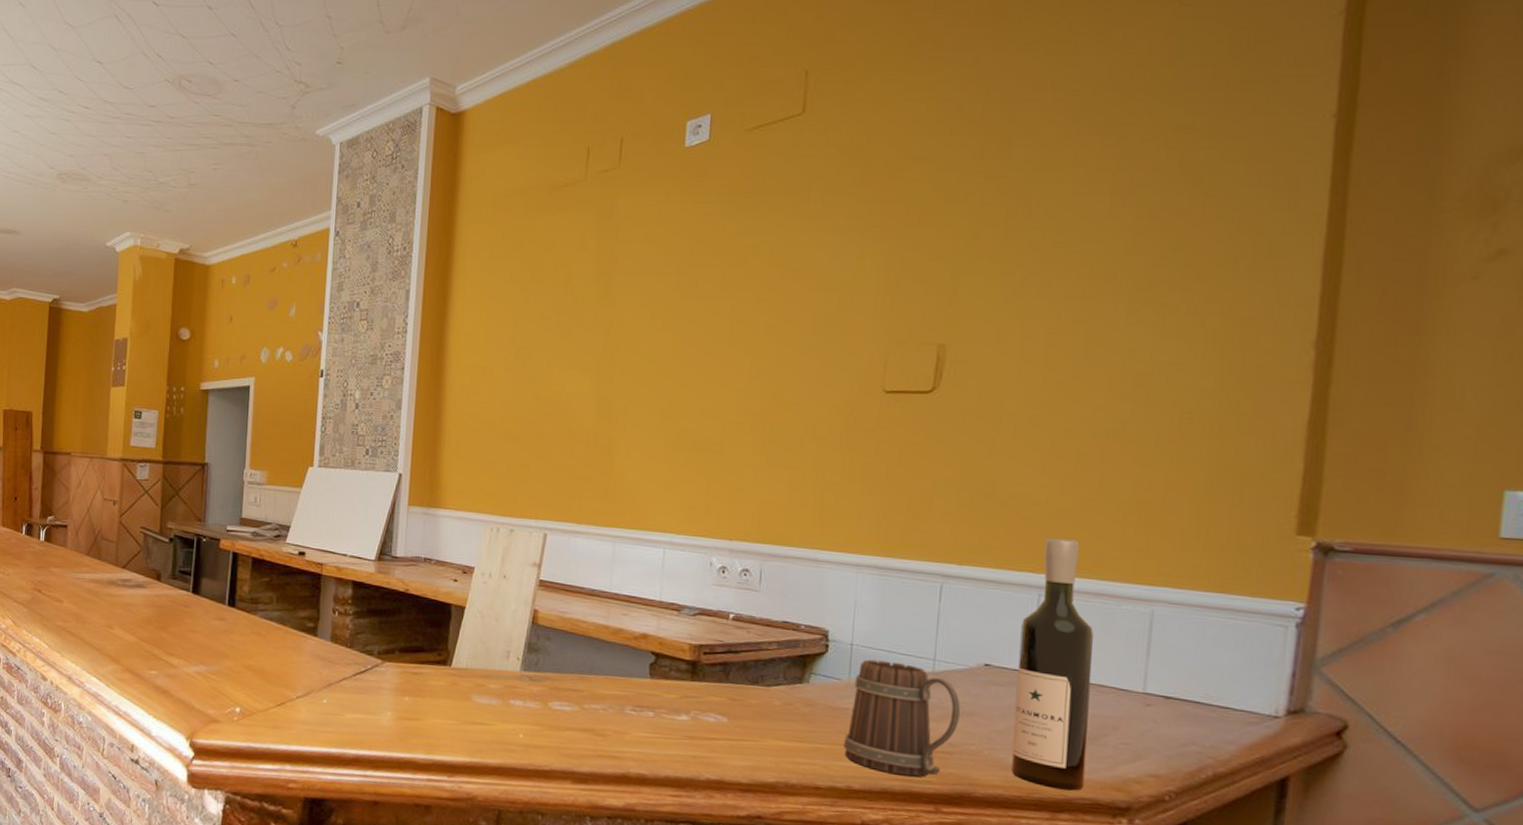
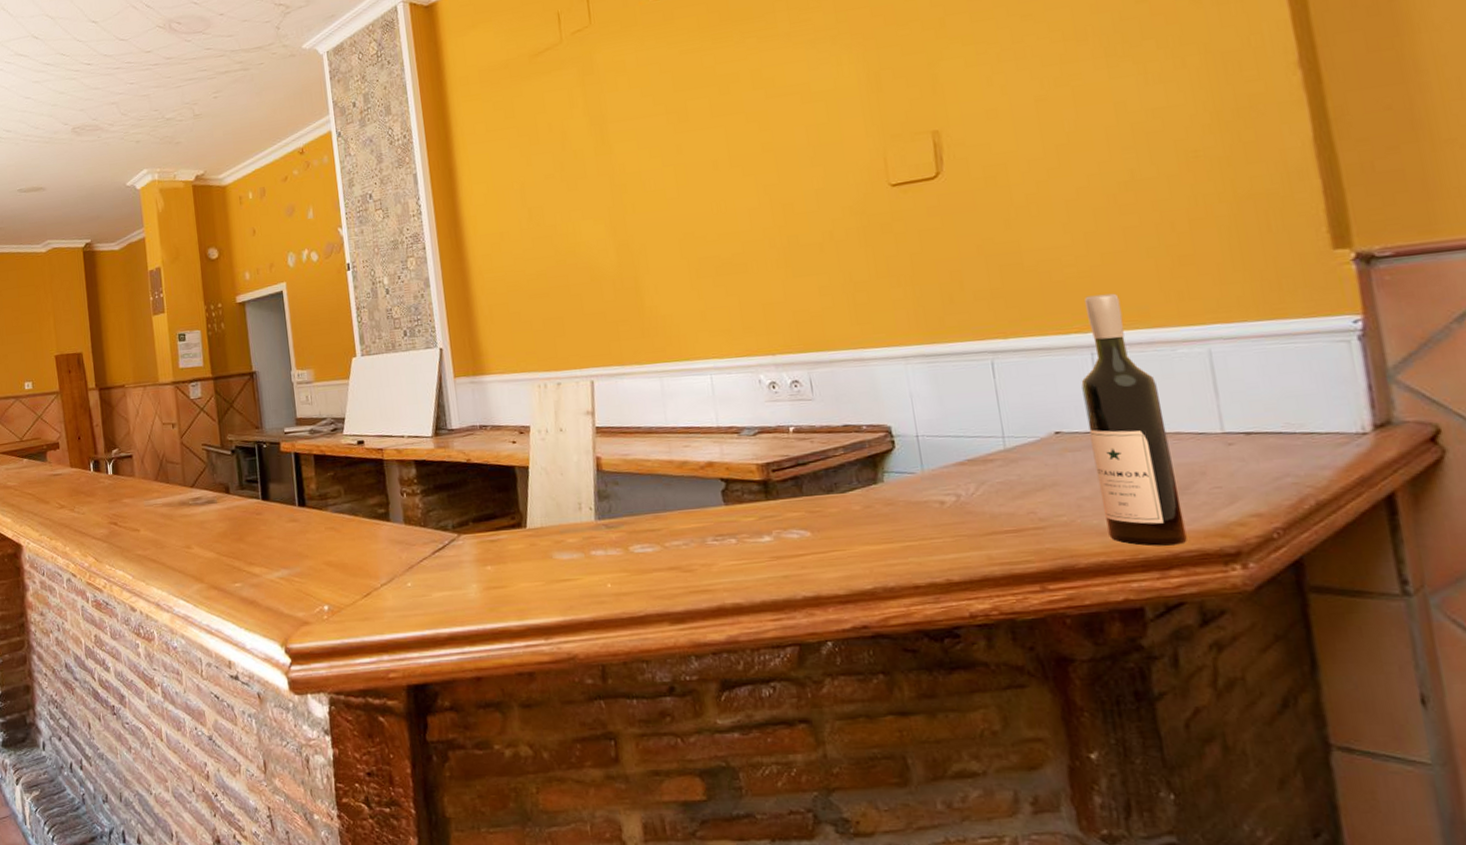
beer mug: present [843,659,960,778] -> none [928,446,1044,561]

